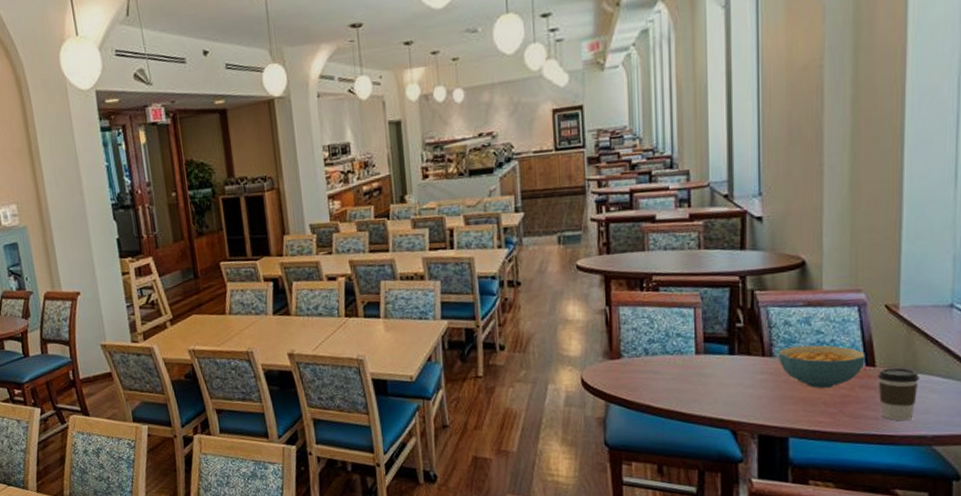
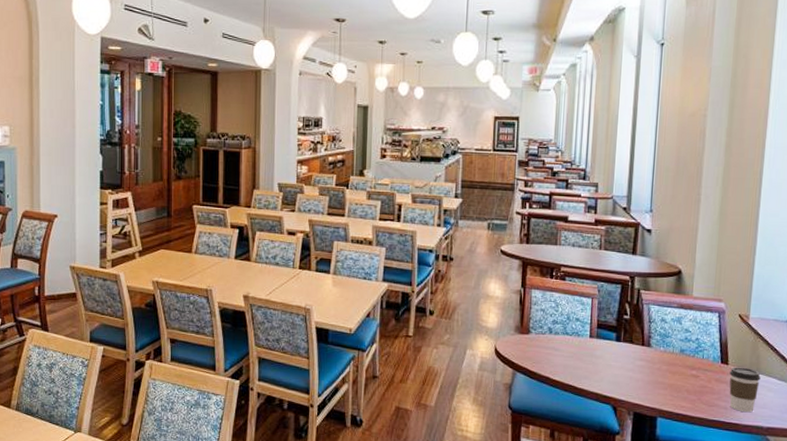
cereal bowl: present [779,345,865,389] -> none [654,340,721,379]

